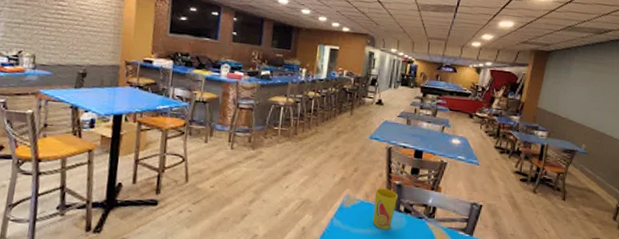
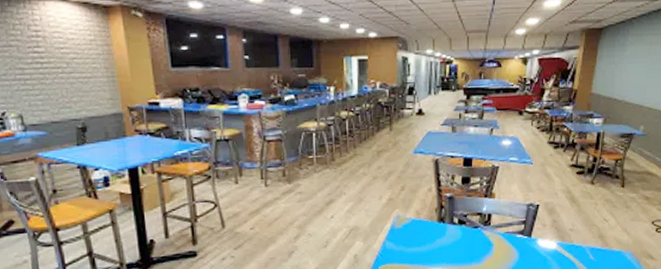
cup: present [372,188,398,229] -> none [426,203,450,244]

